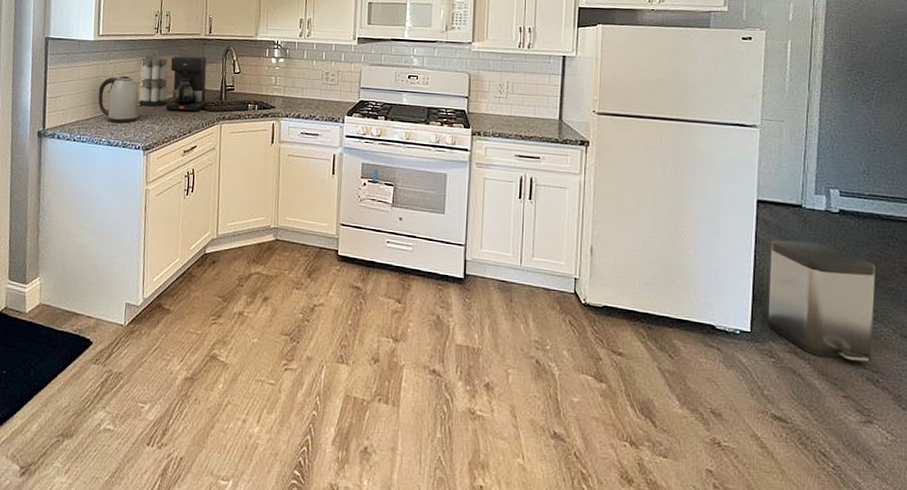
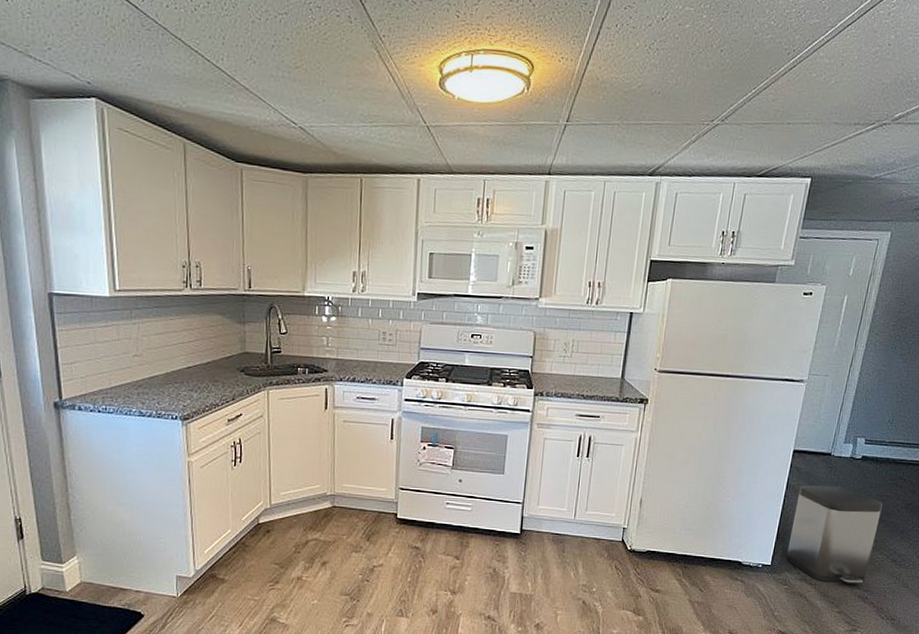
kettle: present [98,76,139,124] -> none [122,338,172,392]
spice rack: present [138,51,168,107] -> none [169,308,205,372]
coffee maker: present [165,55,207,112] -> none [203,313,250,378]

